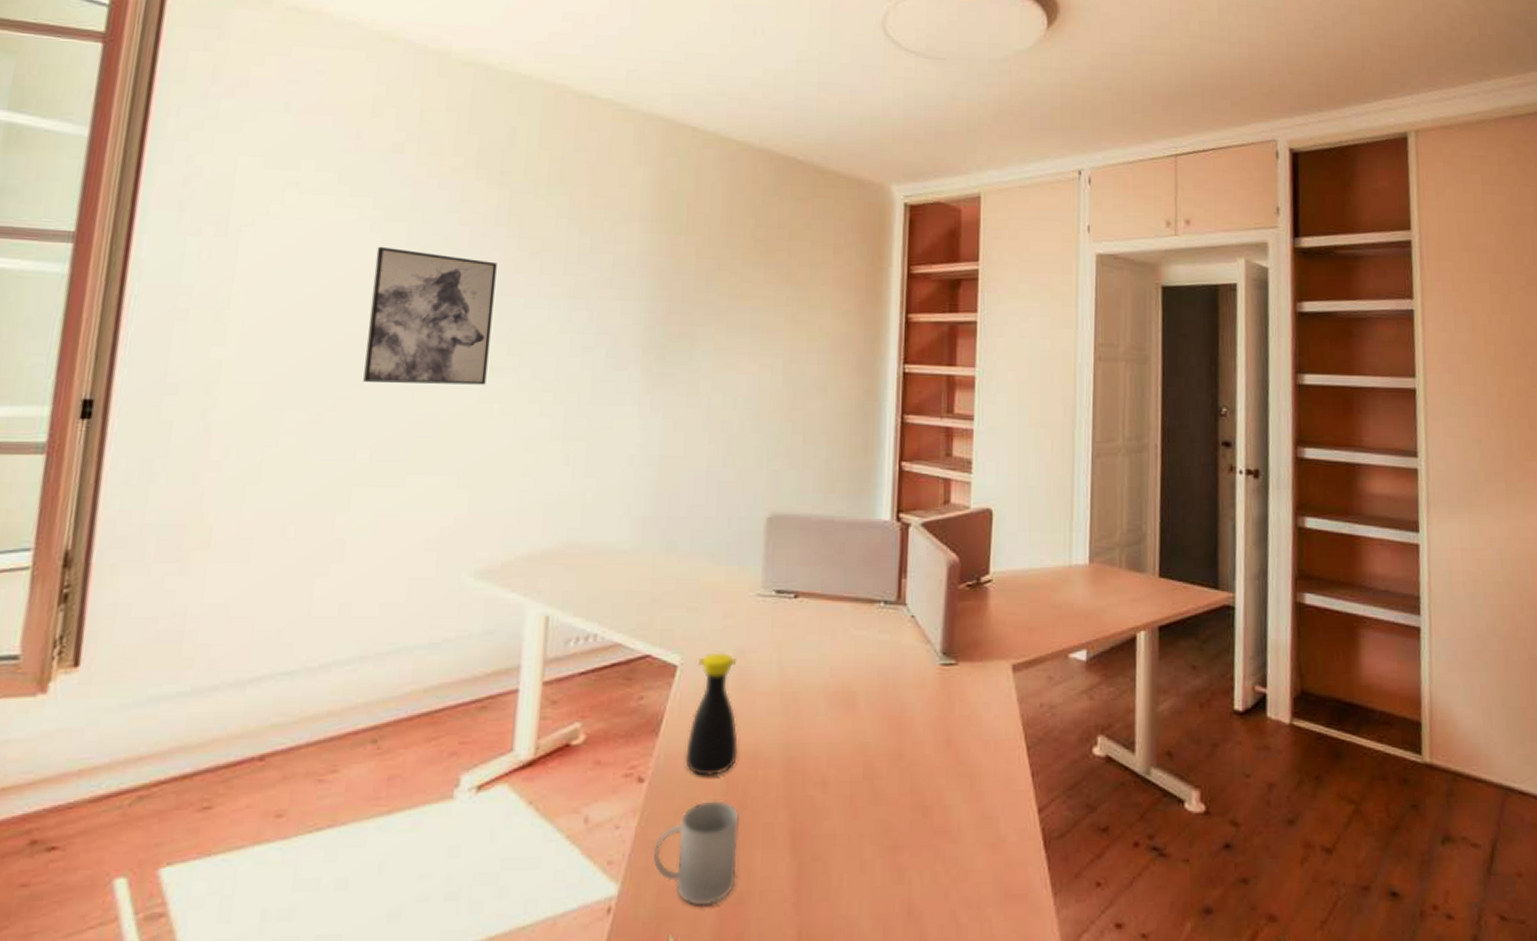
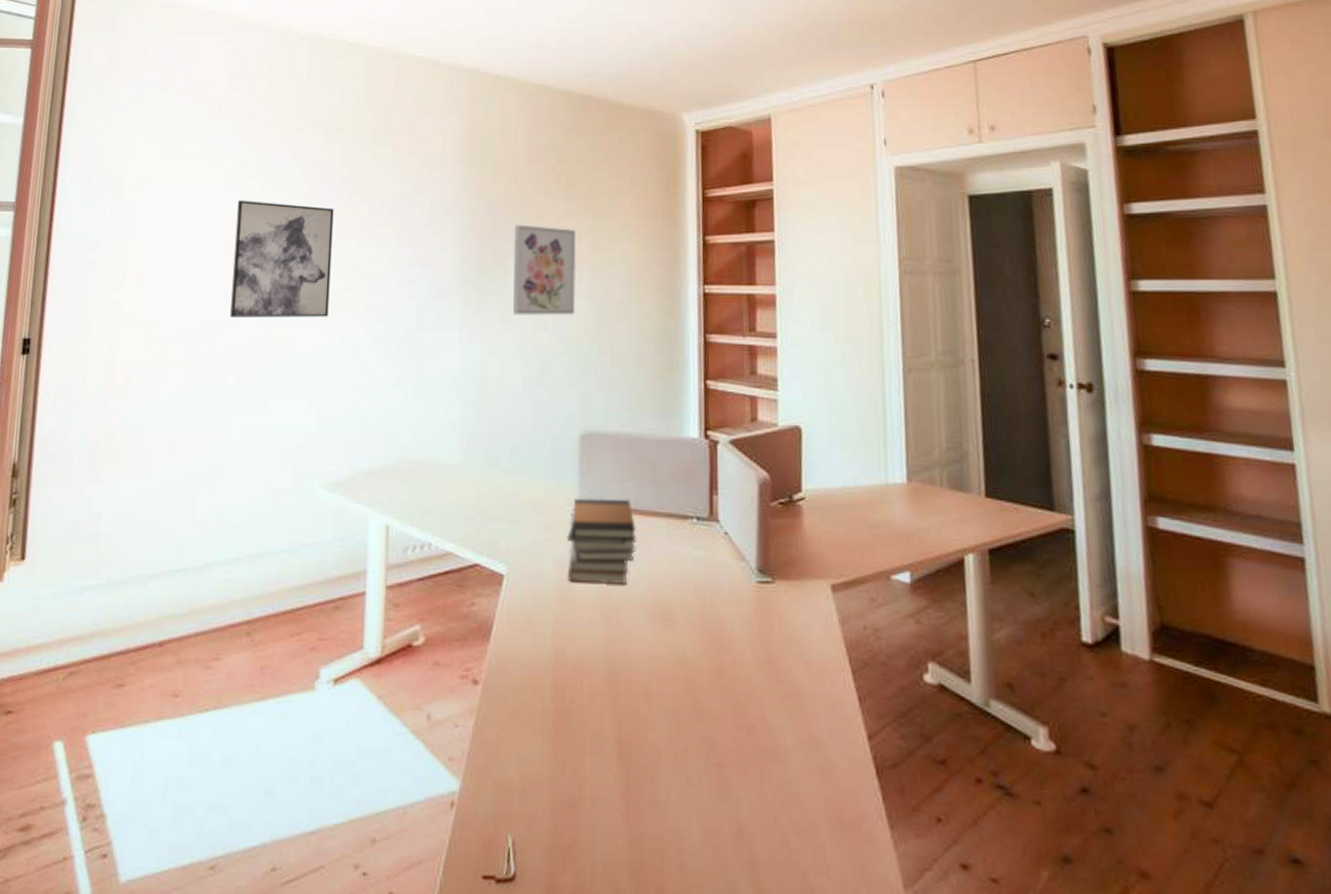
mug: present [652,800,739,906] -> none [489,705,567,808]
bottle: present [685,652,738,776] -> none [515,563,563,682]
wall art: none [699,292,773,391] -> present [512,224,577,315]
book stack: none [746,583,823,672] -> present [567,498,637,585]

